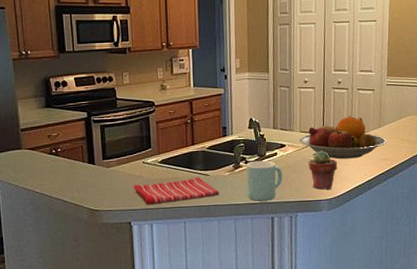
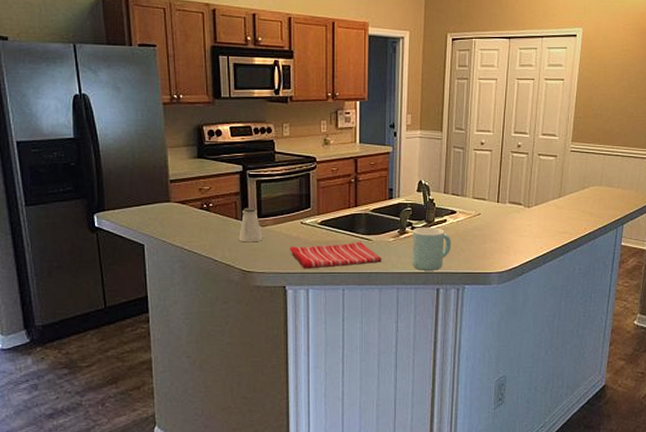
saltshaker: none [86,150,108,183] -> present [239,207,262,243]
fruit bowl: present [299,116,387,159] -> none [472,183,567,230]
potted succulent: present [308,150,338,190] -> none [480,219,512,262]

